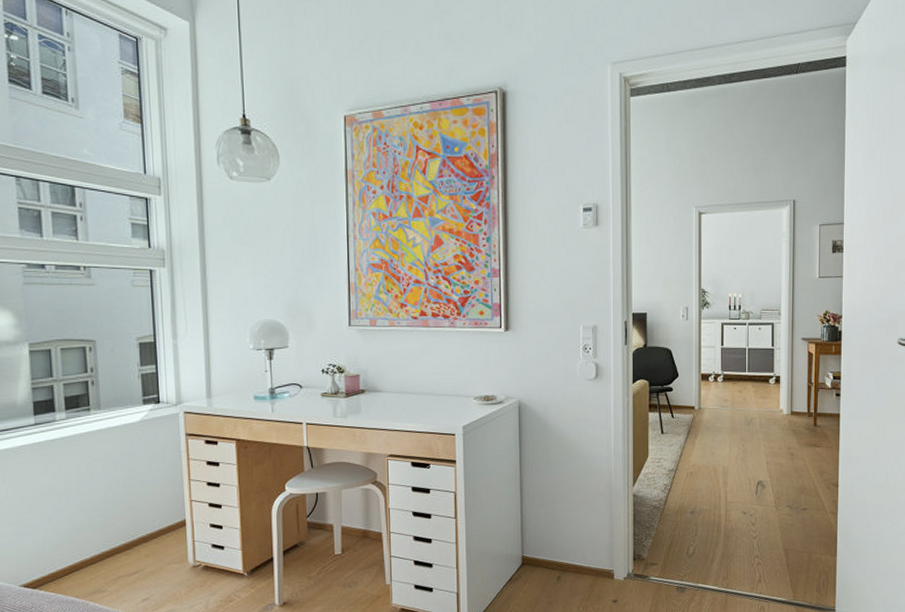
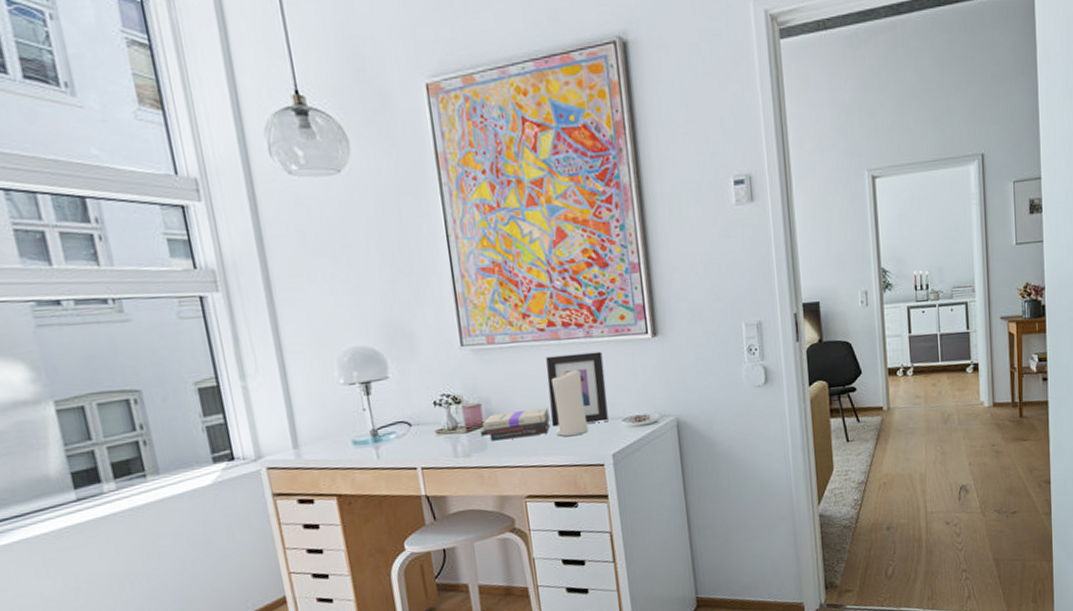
books: none [356,382,415,406] -> present [479,407,551,441]
picture frame: none [415,339,463,399] -> present [546,351,609,427]
candle: none [418,352,445,408] -> present [550,370,589,437]

